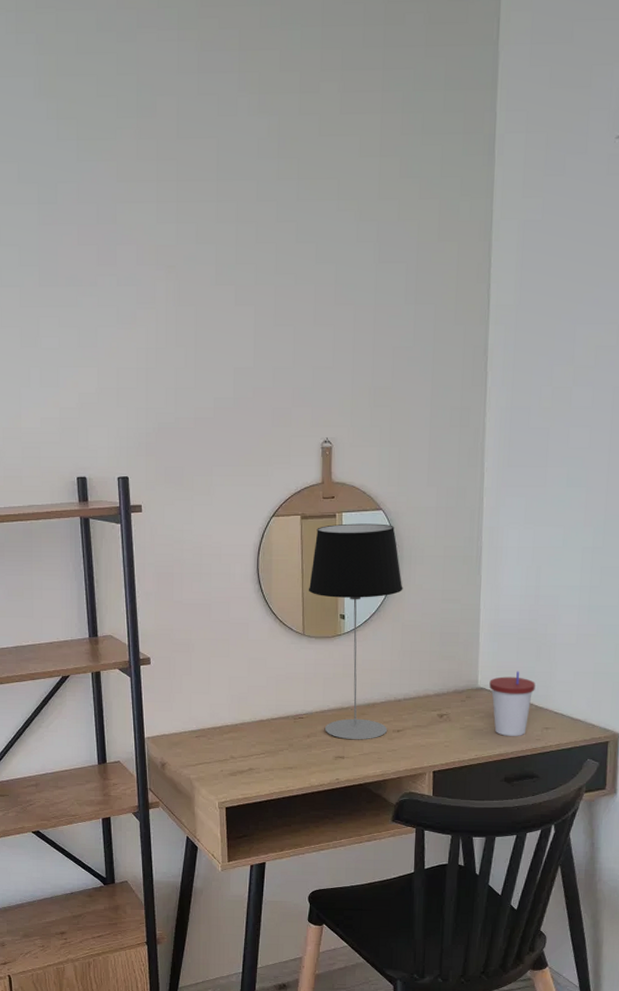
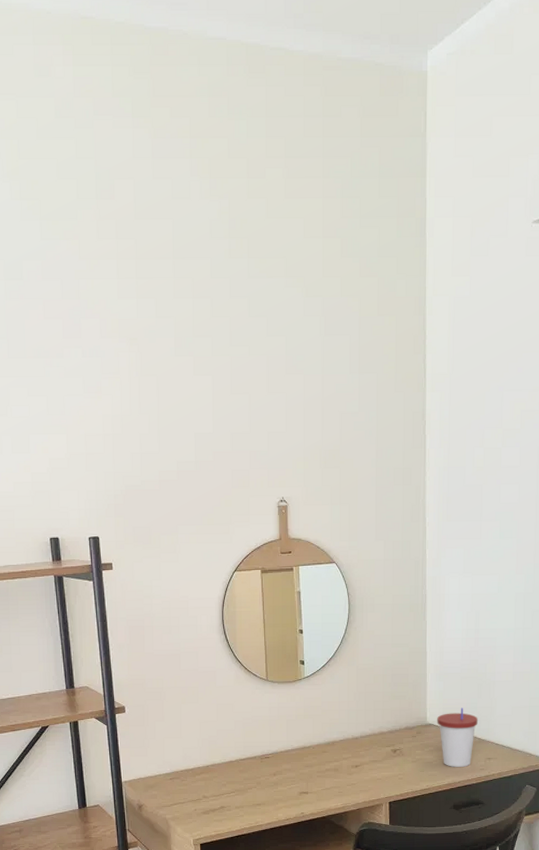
table lamp: present [308,523,403,740] -> none [270,575,357,776]

